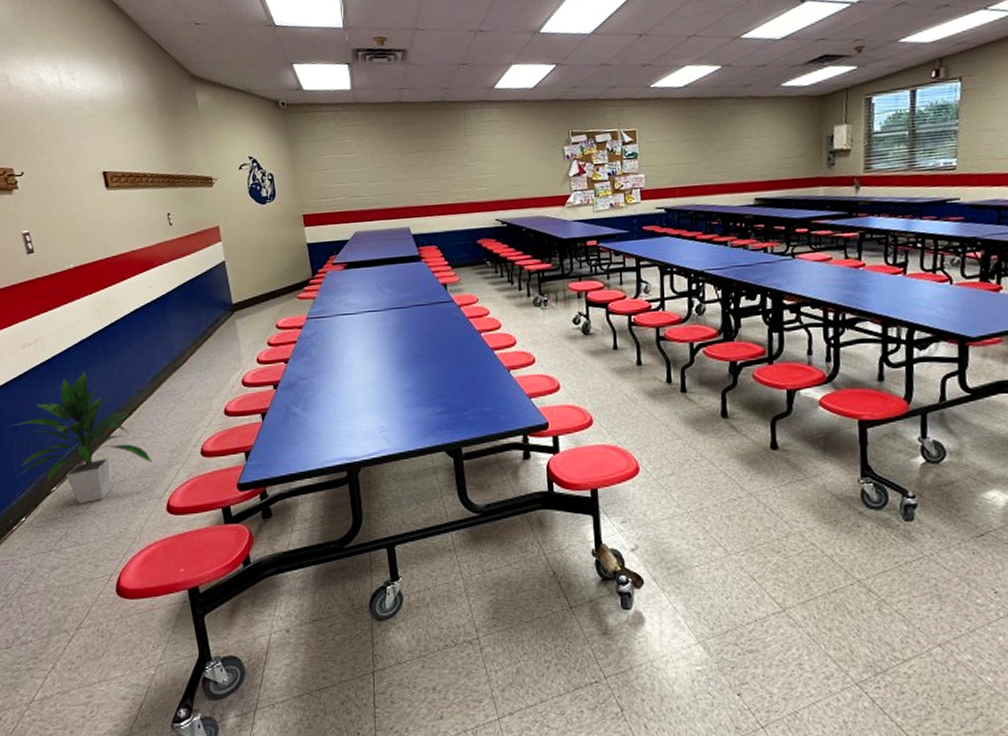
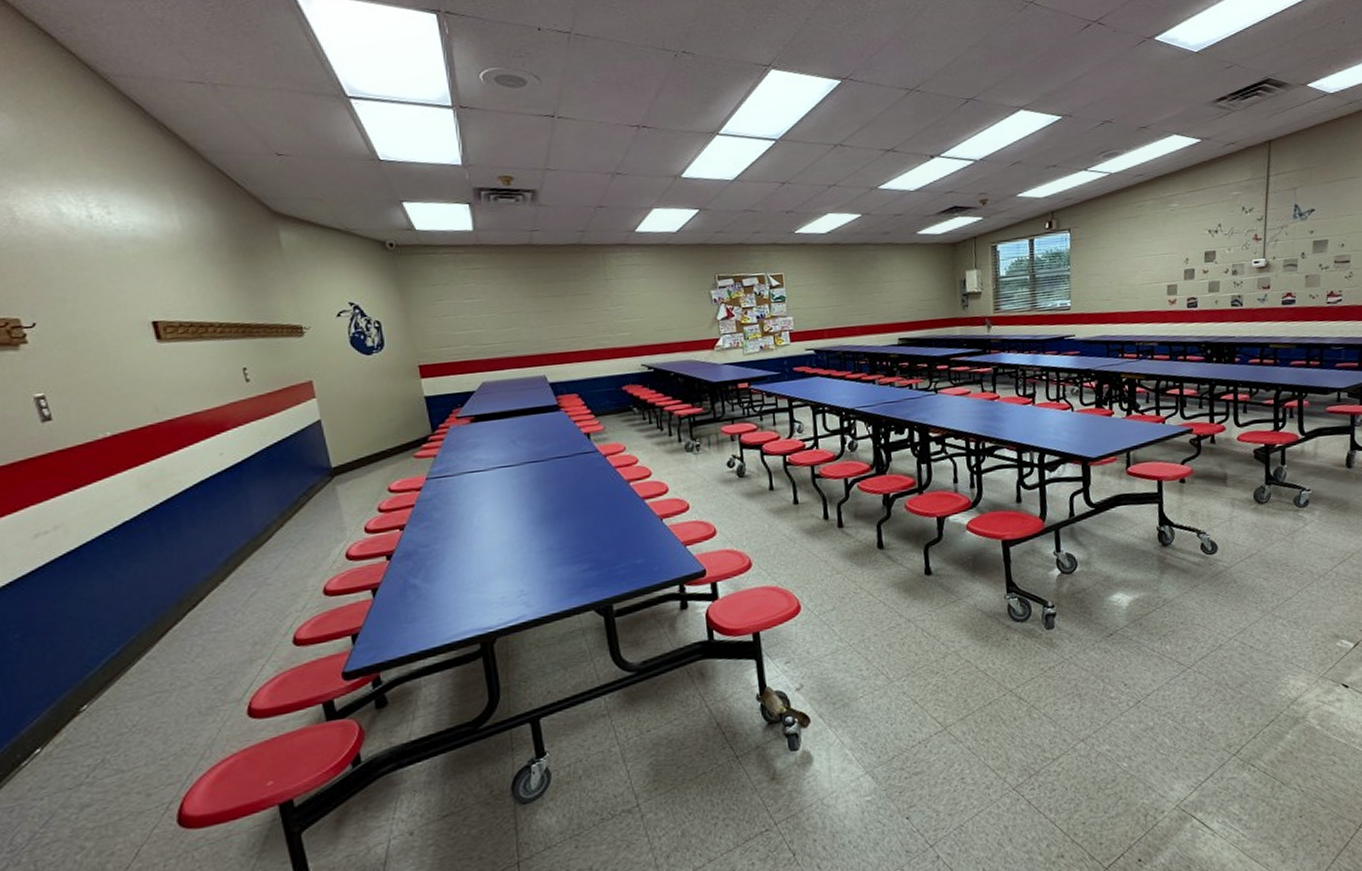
indoor plant: present [13,371,153,504] -> none [20,559,227,722]

